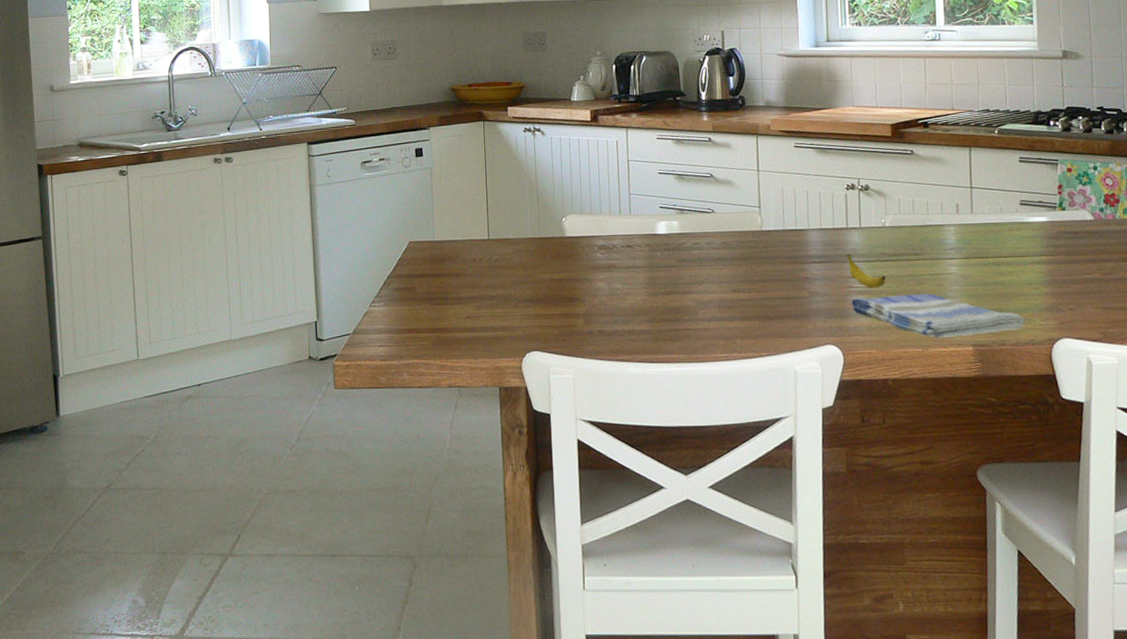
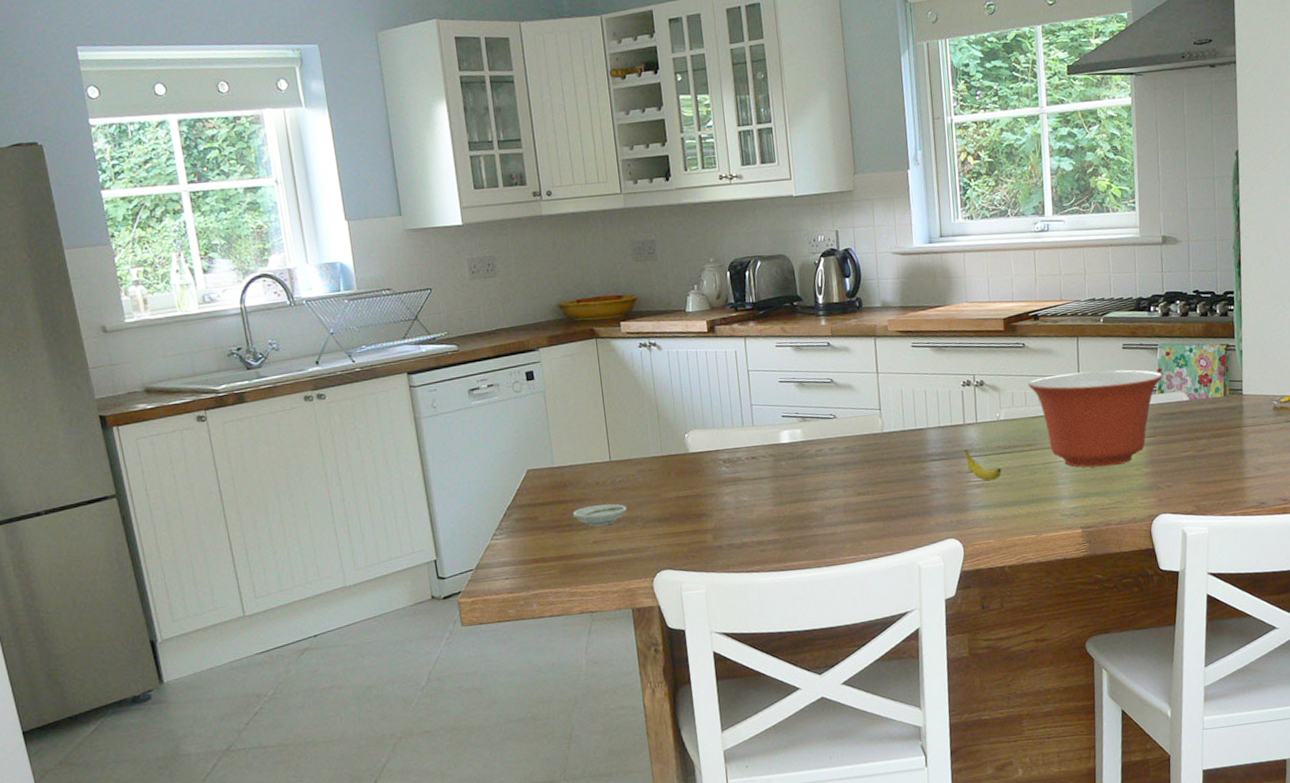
saucer: none [448,281,502,302] -> present [572,504,627,527]
dish towel: present [851,294,1025,339] -> none [970,482,1128,524]
mixing bowl: none [916,183,1064,283] -> present [1028,369,1163,468]

